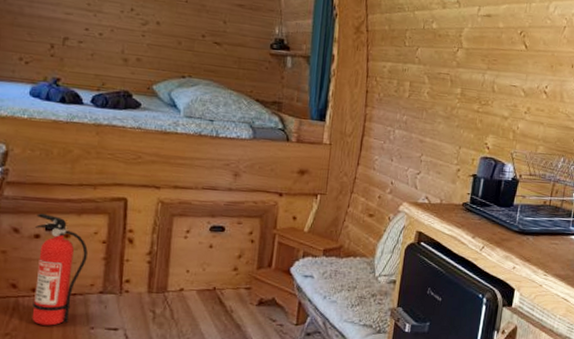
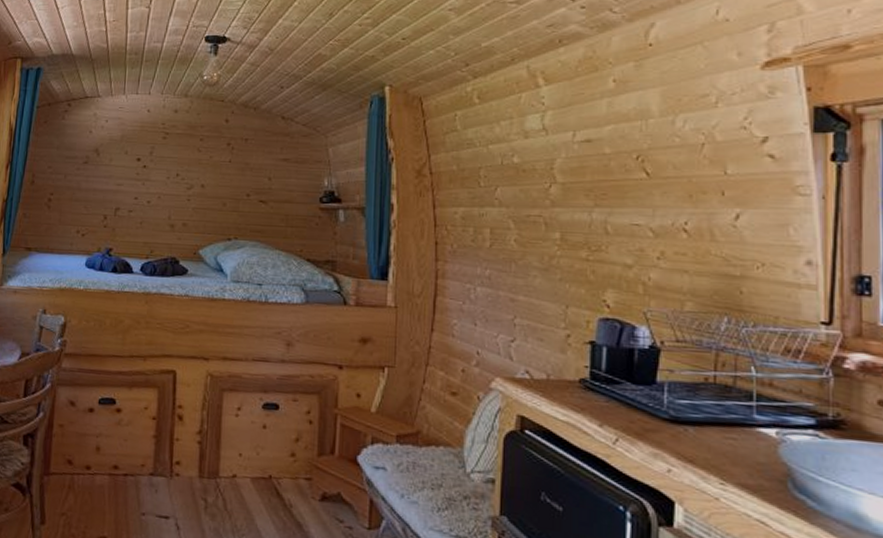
fire extinguisher: present [32,214,88,326] -> none [86,386,138,509]

